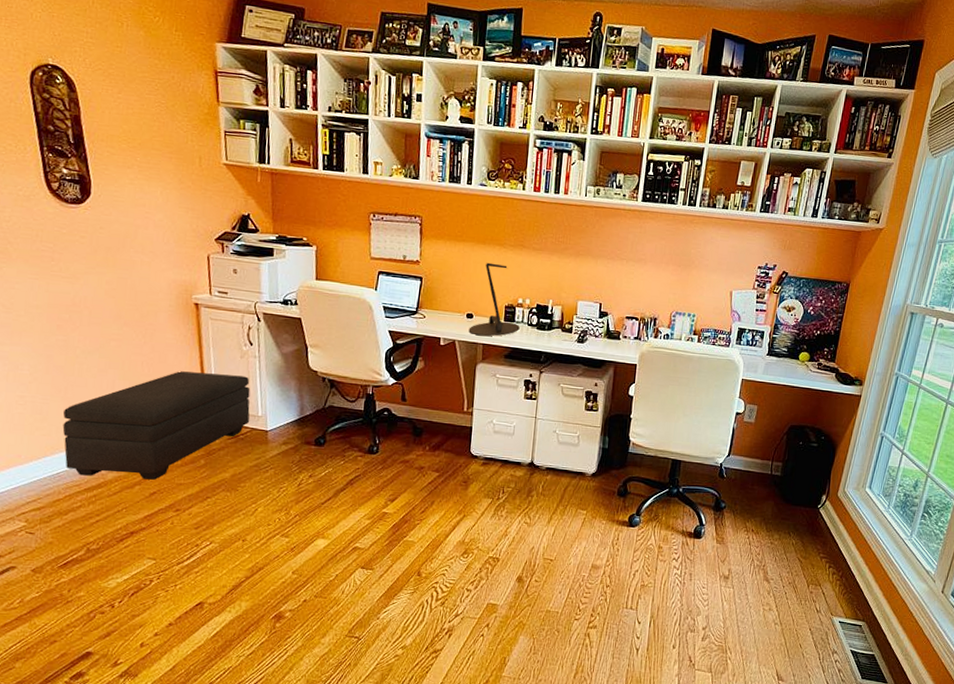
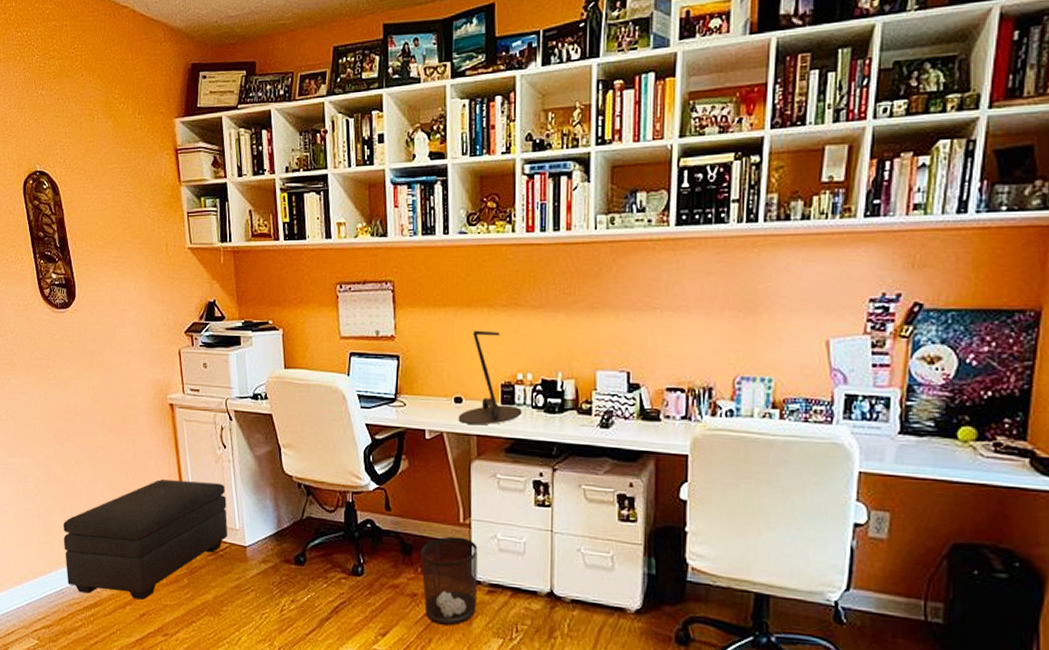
waste bin: none [429,421,477,491] -> present [420,536,478,626]

